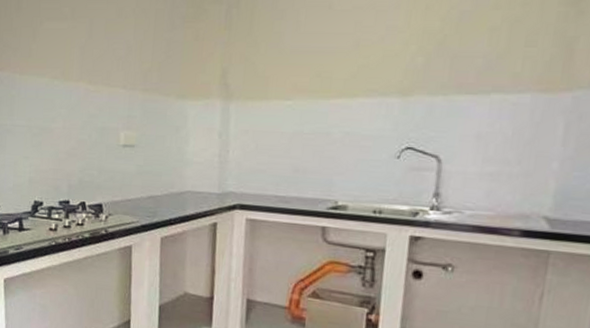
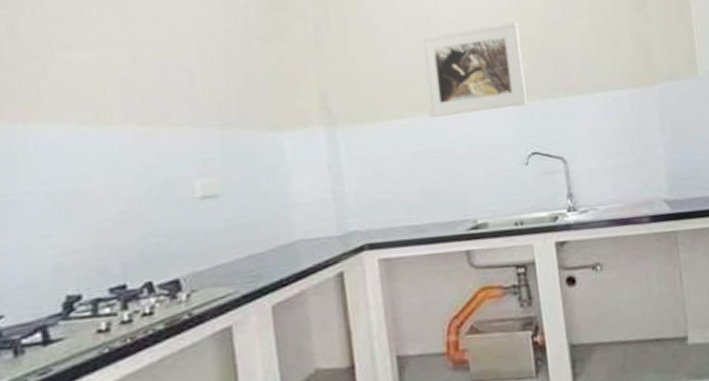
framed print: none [311,13,421,103] -> present [420,22,527,119]

